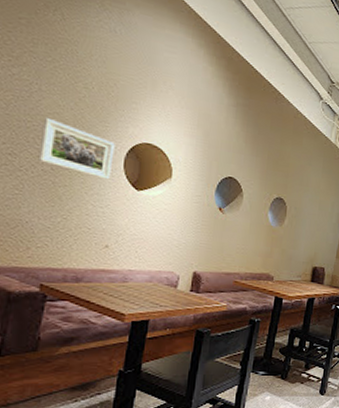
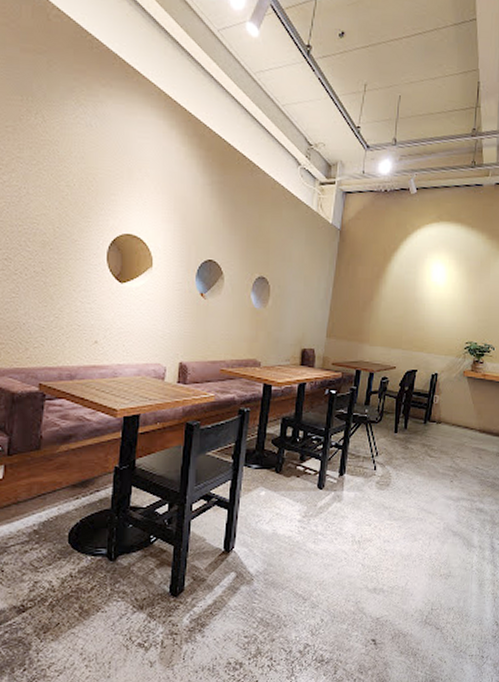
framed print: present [38,117,115,180] -> none [30,219,97,275]

